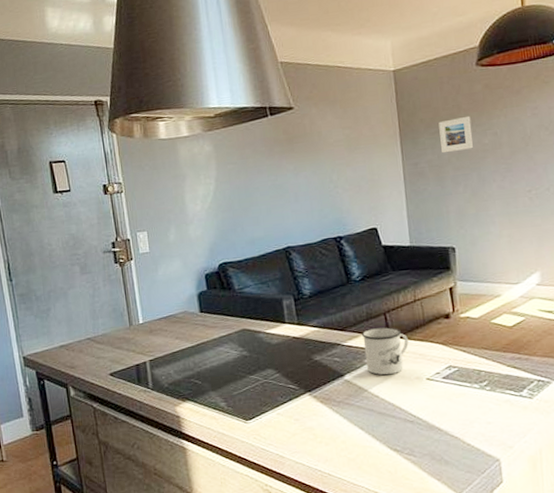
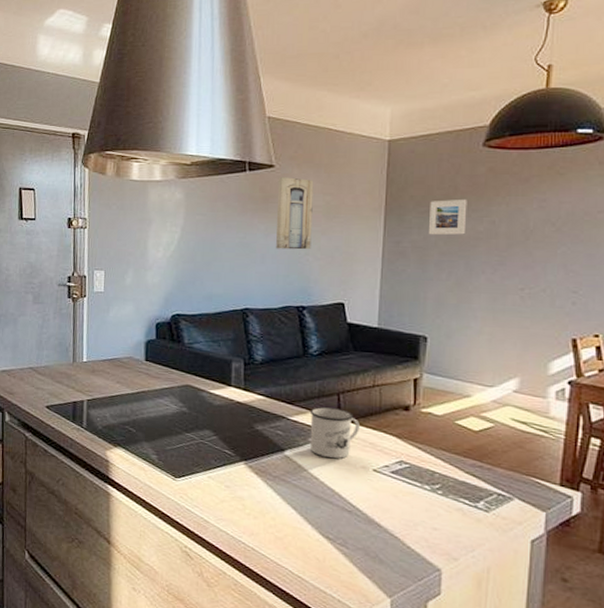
wall art: none [298,116,339,186] -> present [276,177,314,250]

